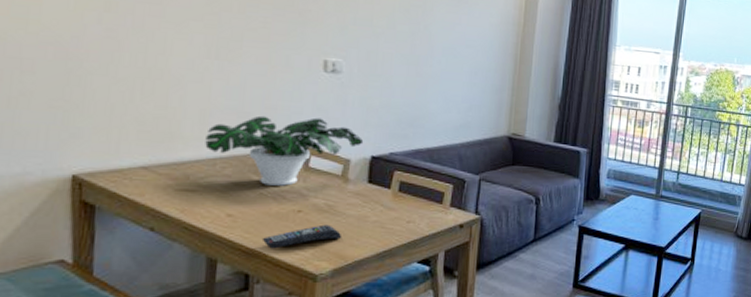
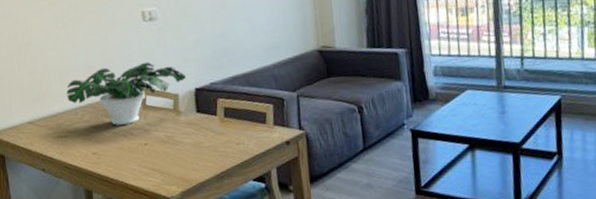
remote control: present [261,224,342,249] -> none [121,153,184,178]

